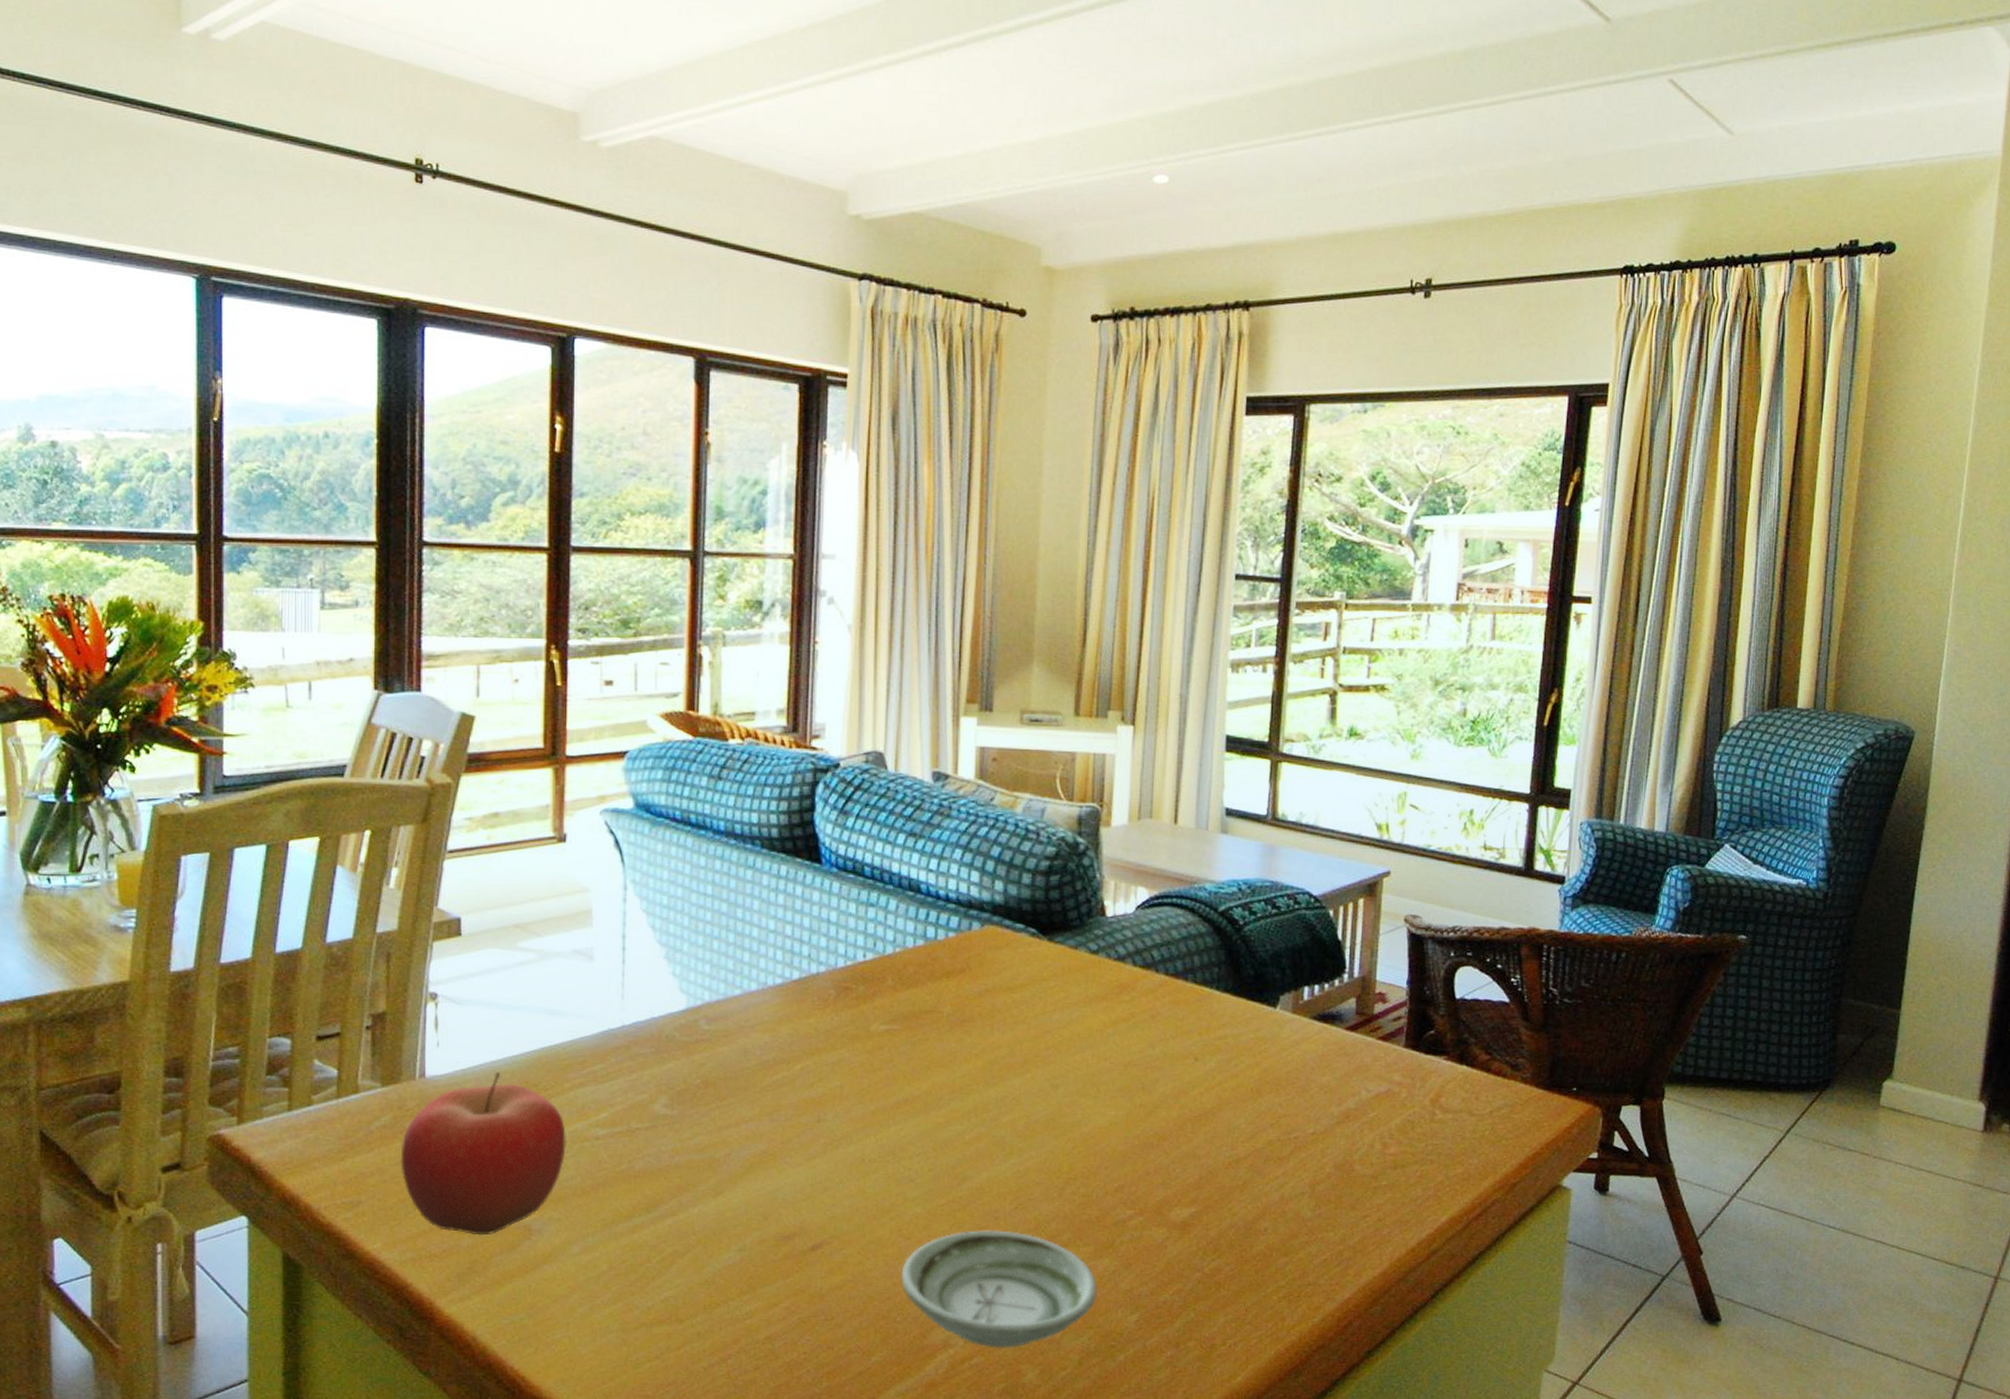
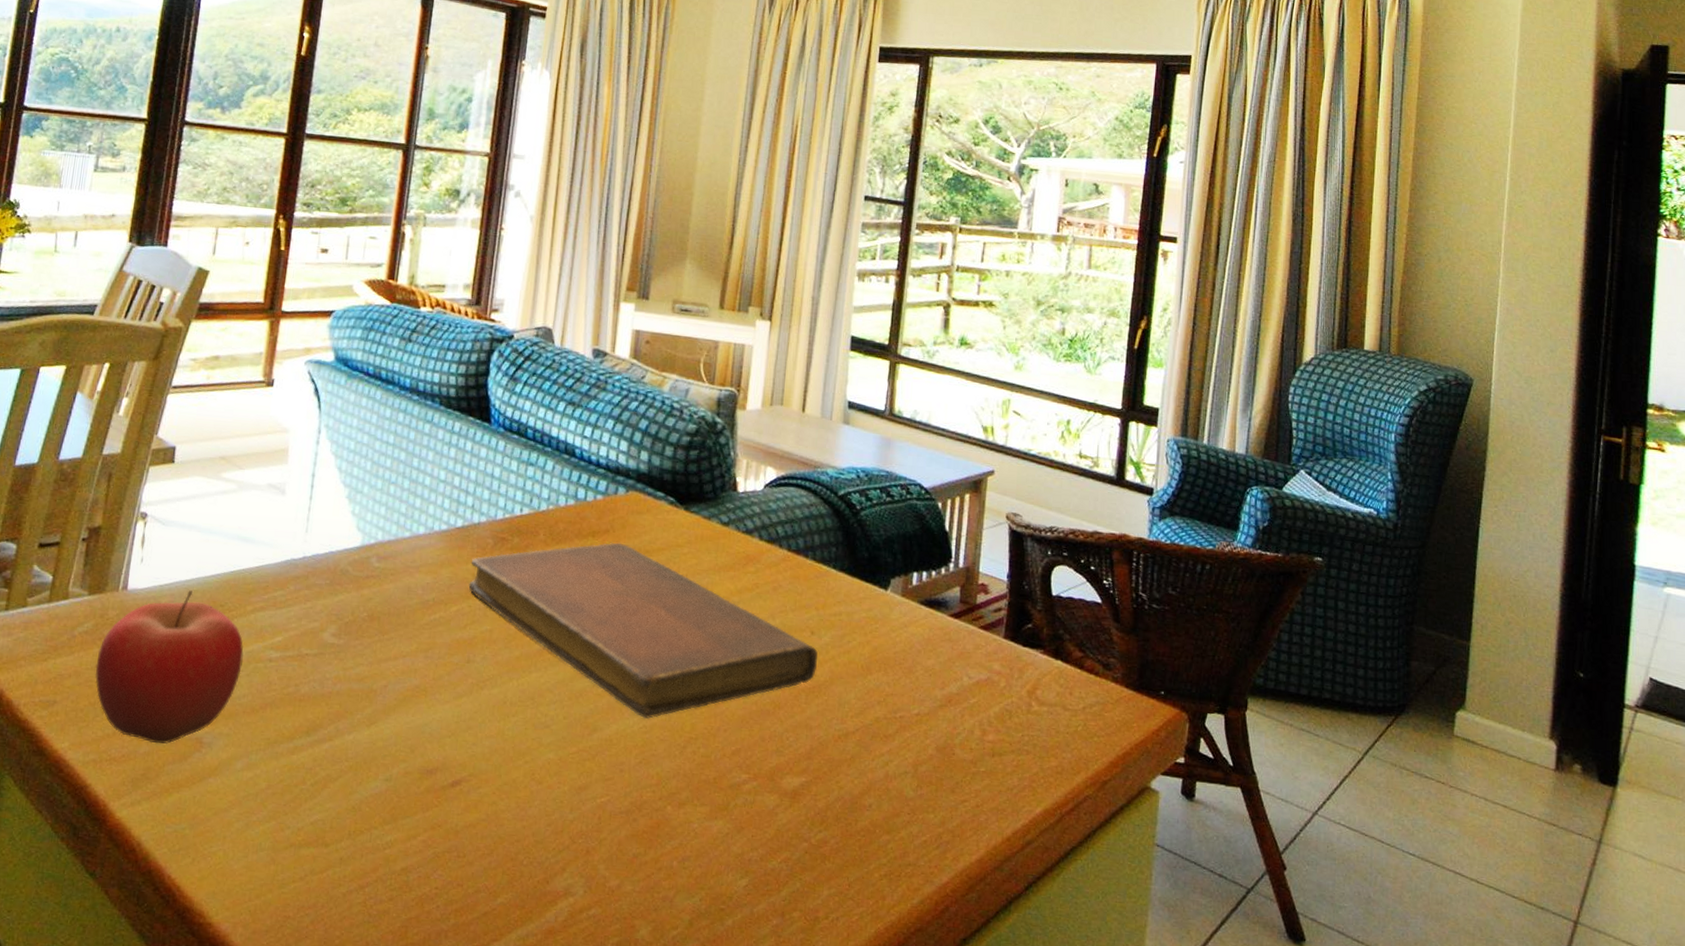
notebook: none [812,982,1204,1163] -> present [468,542,818,719]
saucer: present [901,1230,1097,1348] -> none [530,780,711,902]

